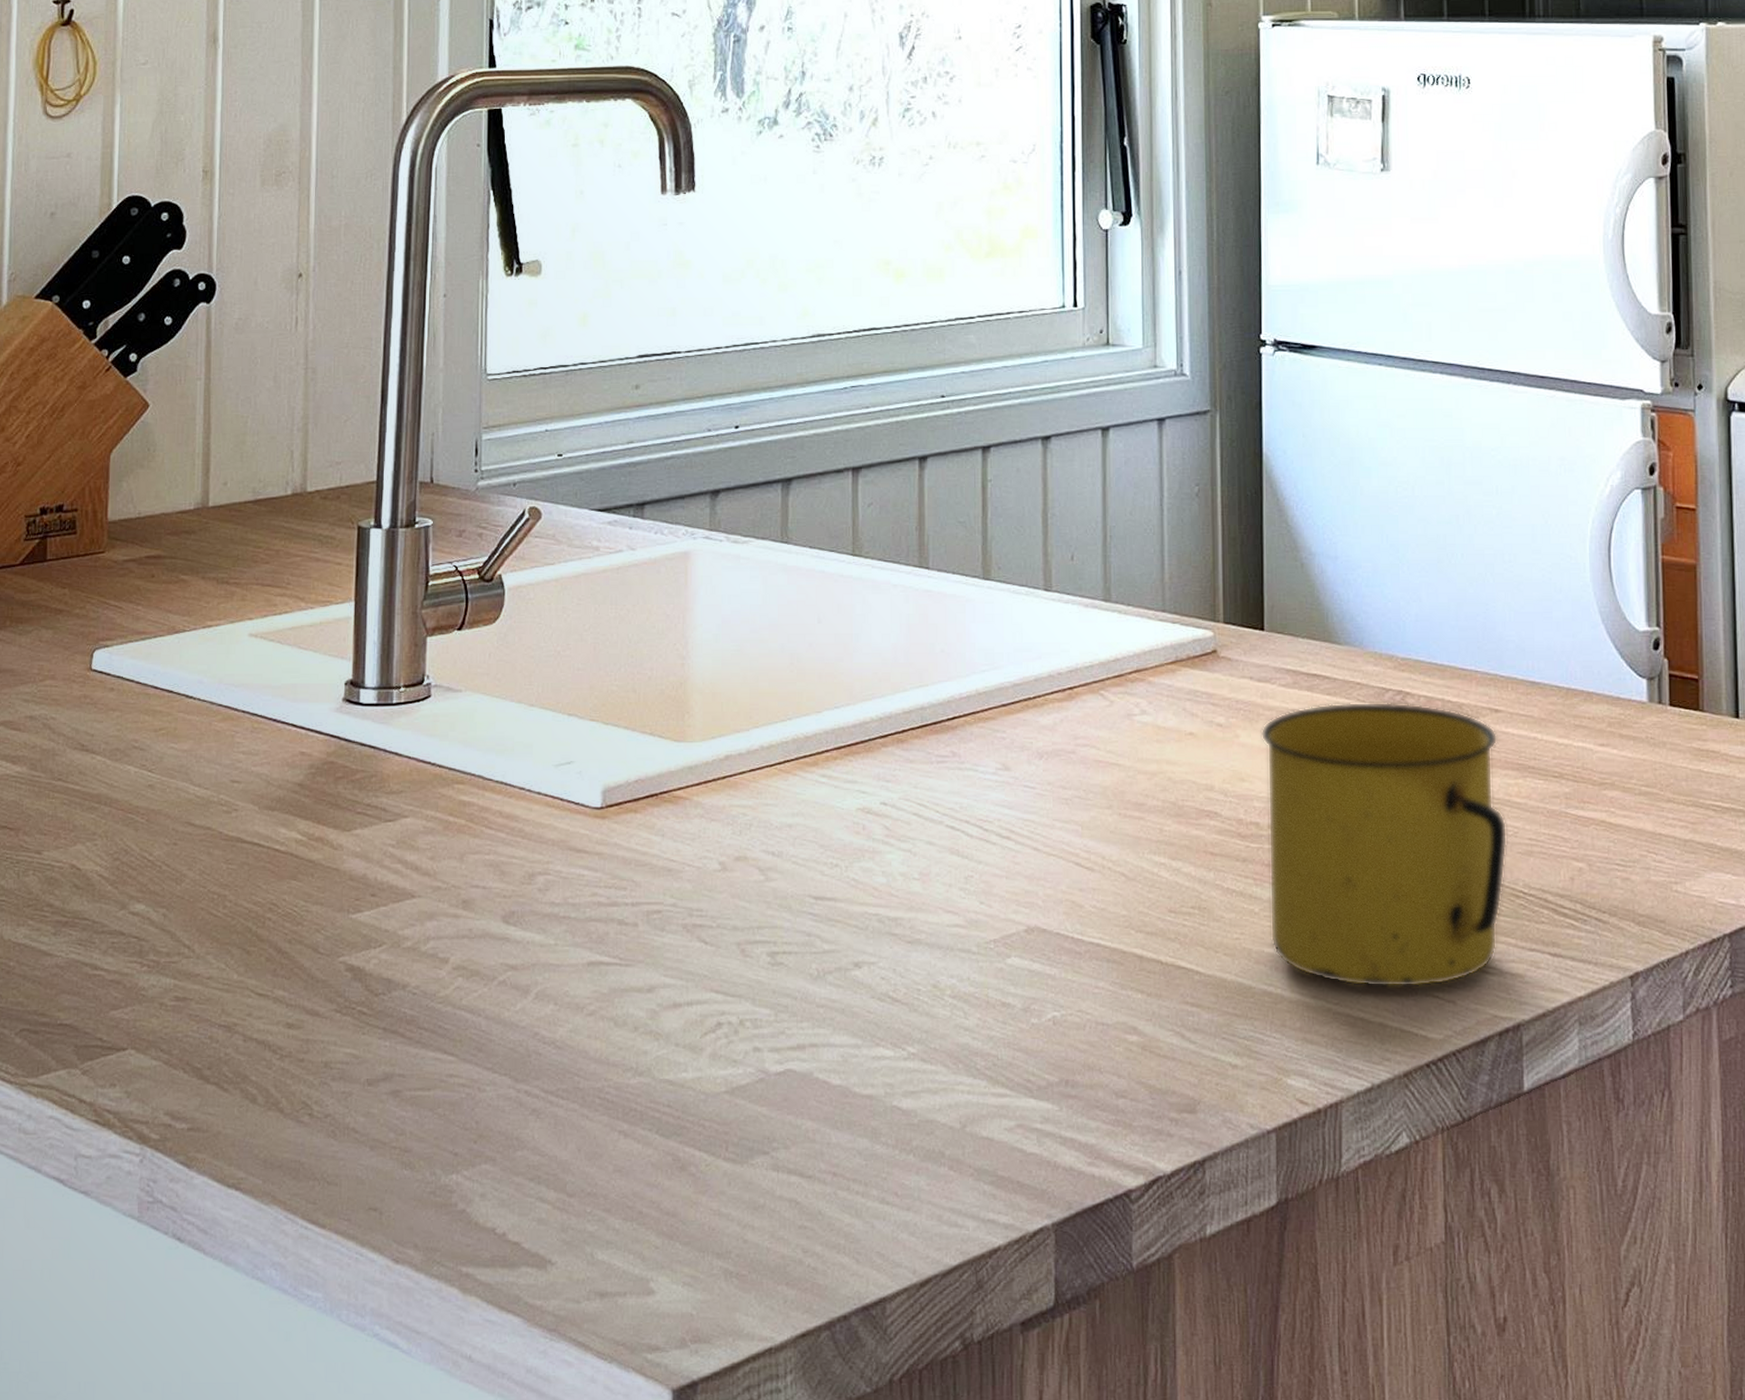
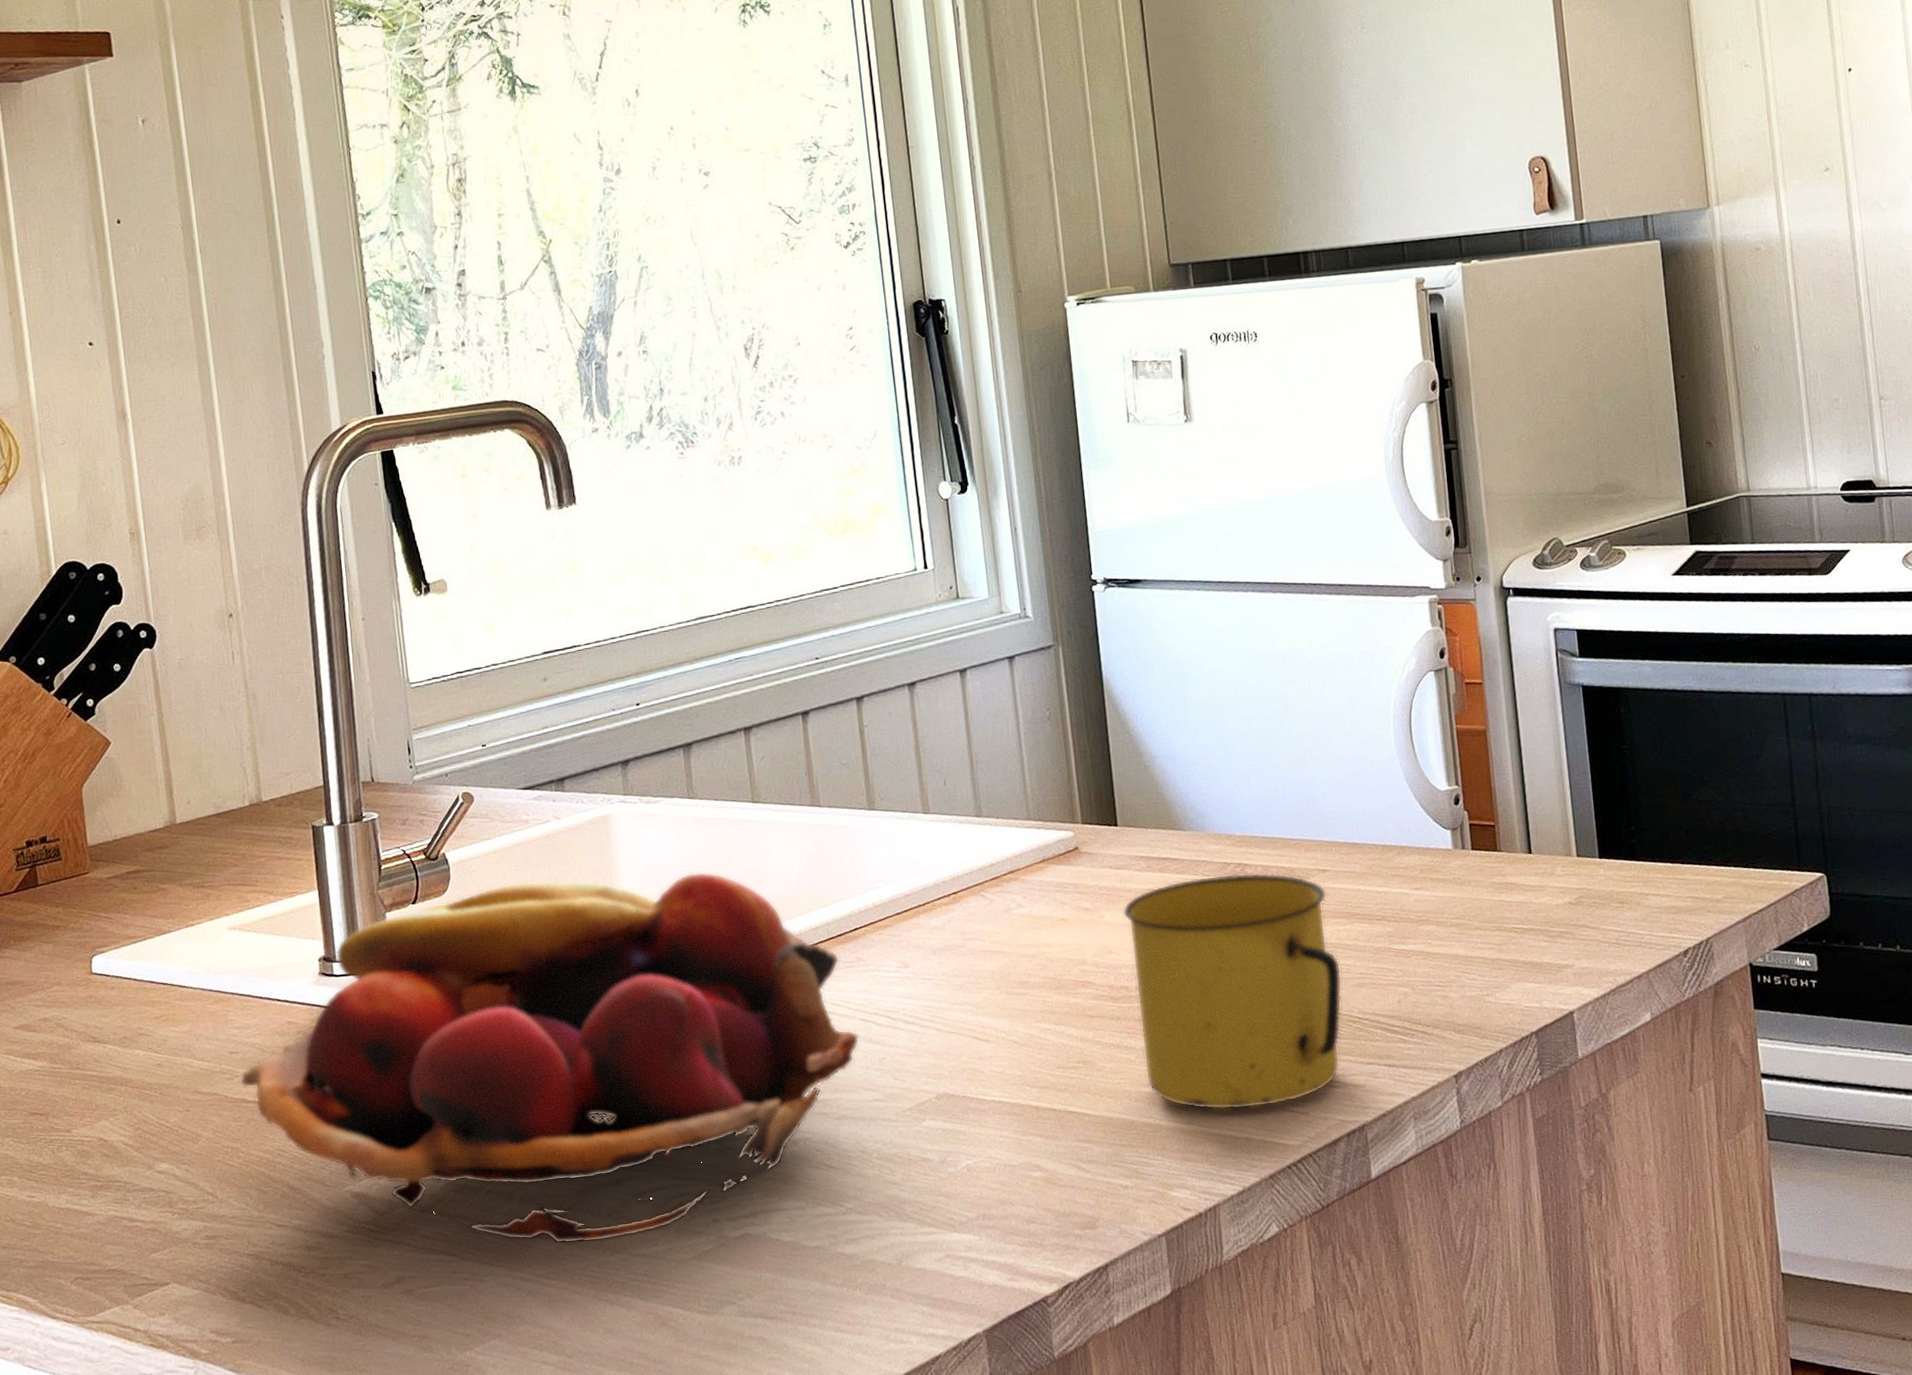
fruit basket: none [238,618,945,1059] -> present [239,871,860,1244]

